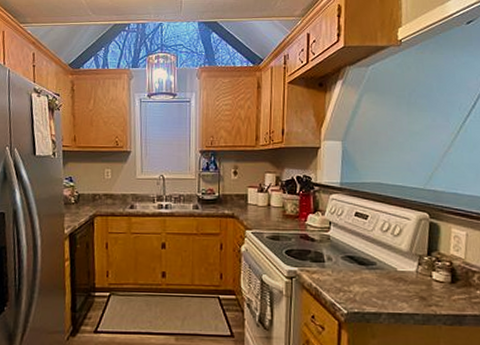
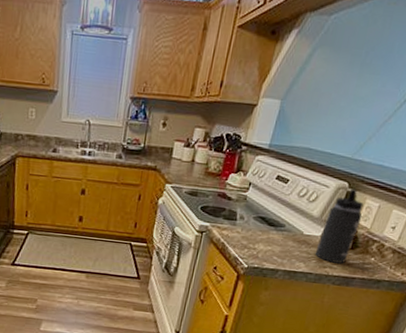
thermos bottle: none [415,218,453,300] -> present [315,188,364,264]

